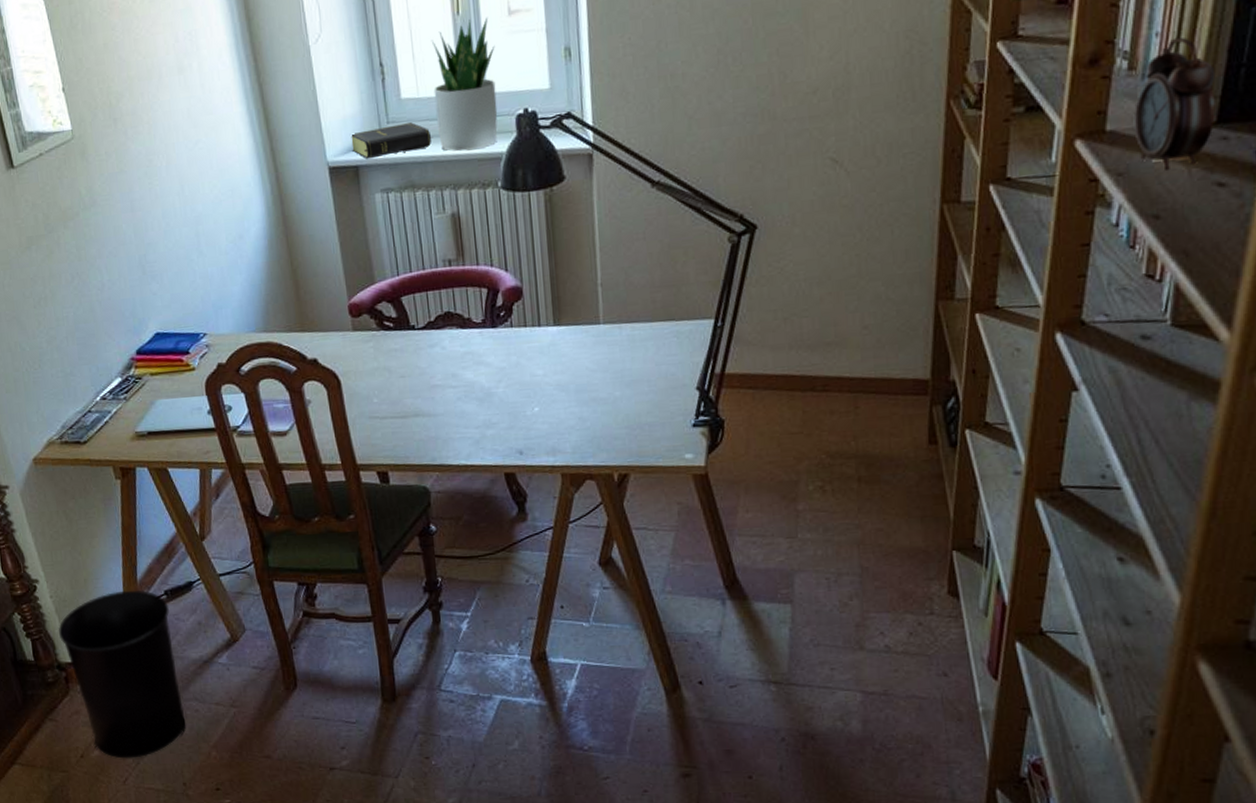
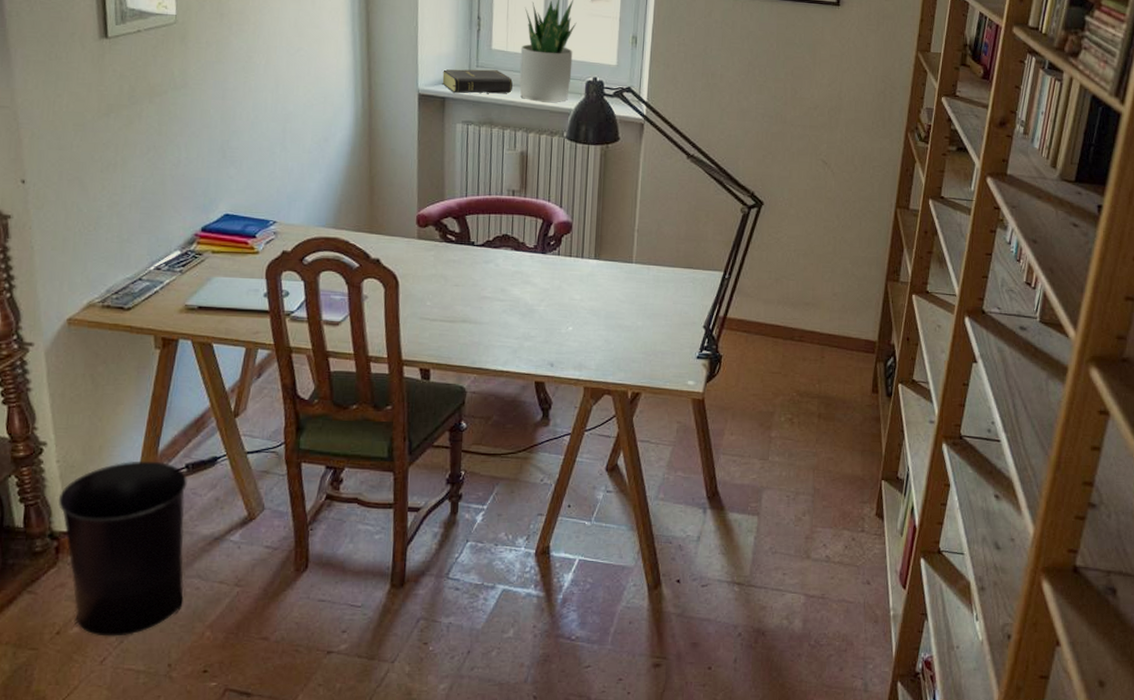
alarm clock: present [1133,36,1216,170] -> none [1024,117,1076,209]

